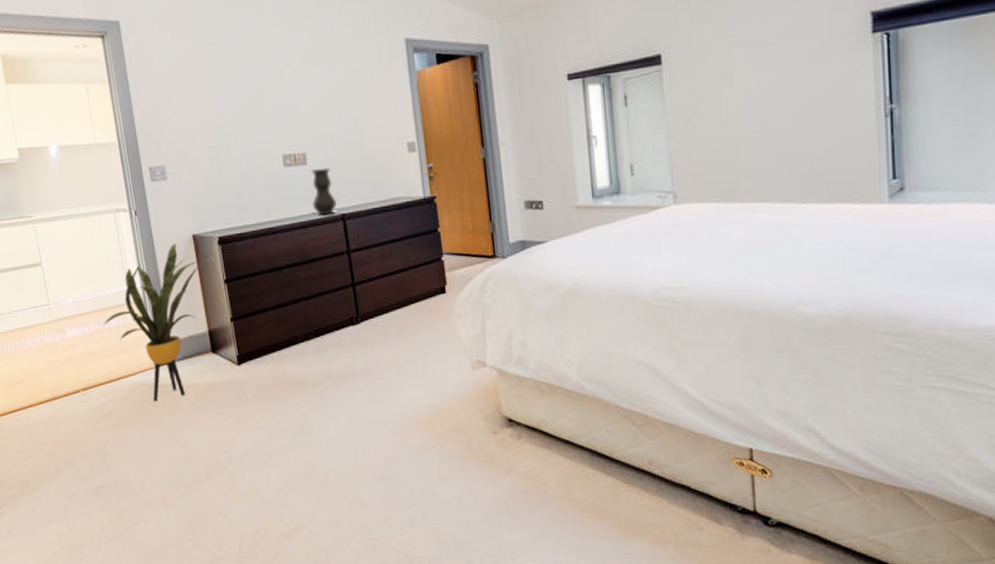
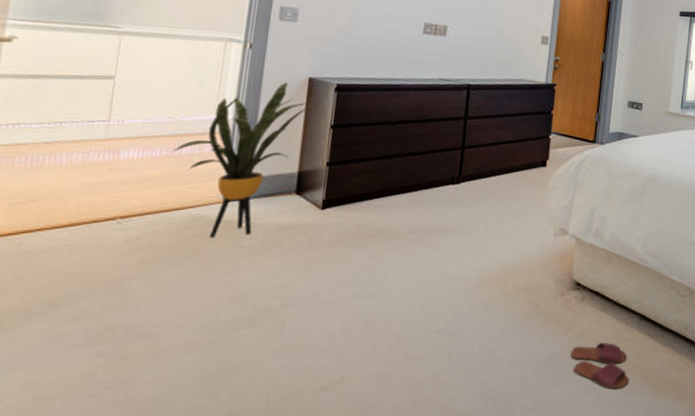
vase: present [311,168,337,216] -> none [442,41,468,83]
slippers: none [518,483,592,532] -> present [570,343,629,389]

